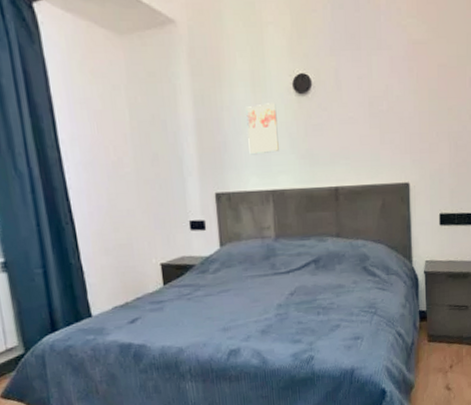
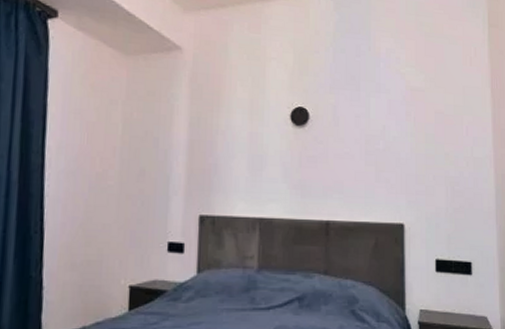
wall art: present [246,103,279,155] -> none [240,131,272,181]

